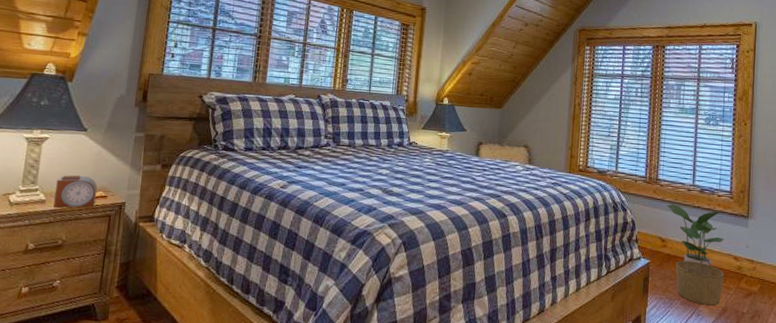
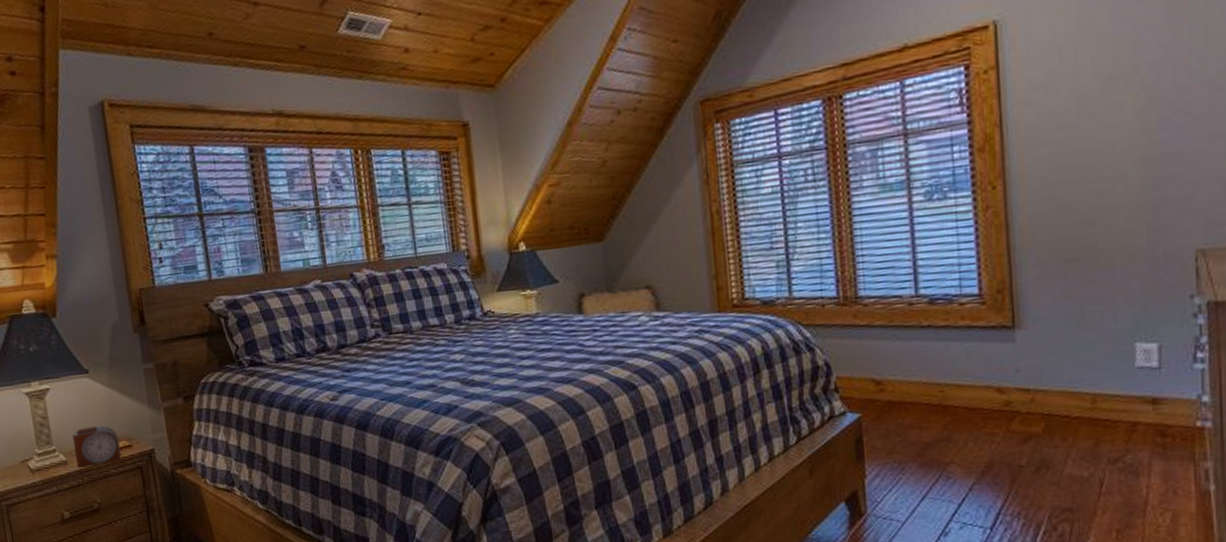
potted plant: present [667,203,724,276] -> none [877,325,977,423]
basket: present [676,258,725,306] -> none [903,398,984,464]

